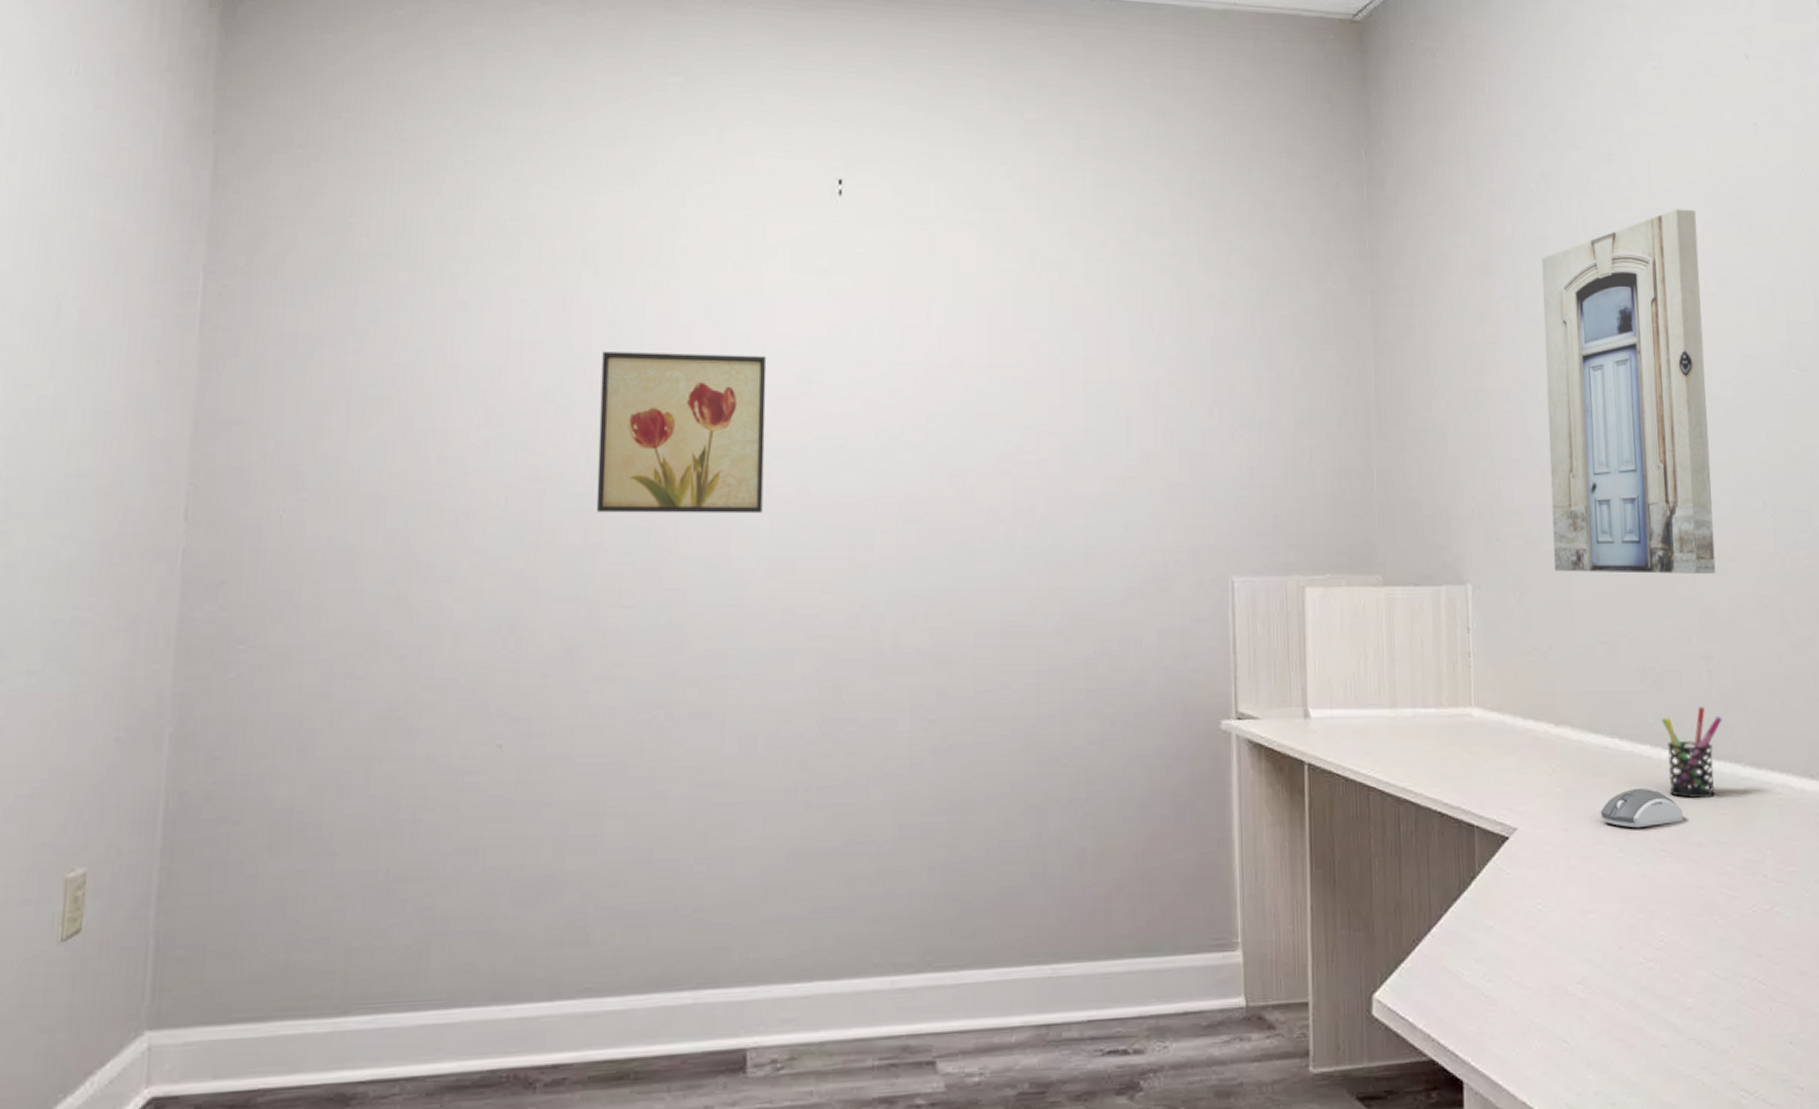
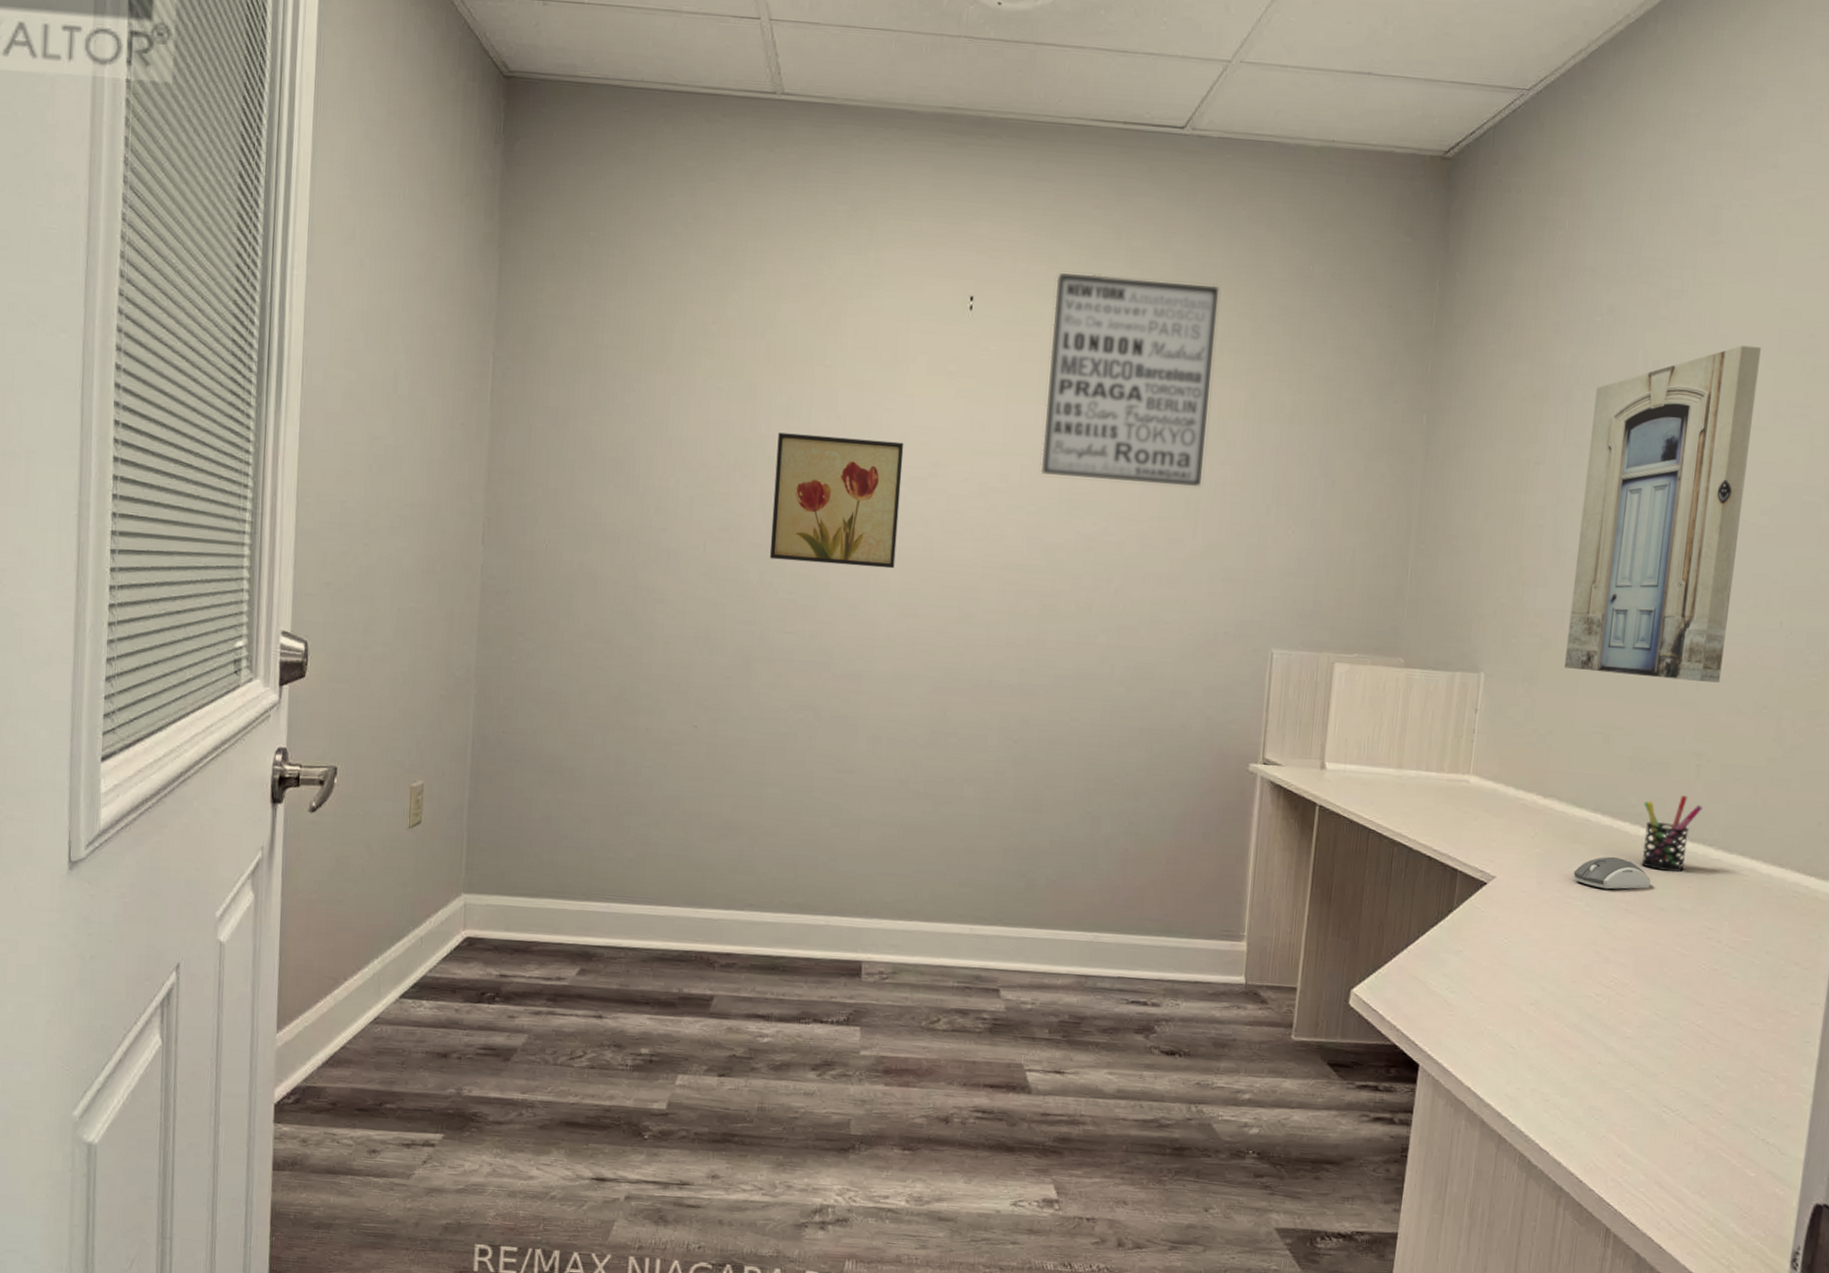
wall art: none [938,150,1130,391] -> present [1040,273,1220,488]

